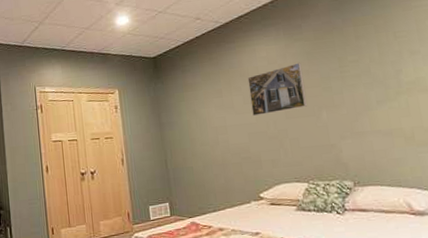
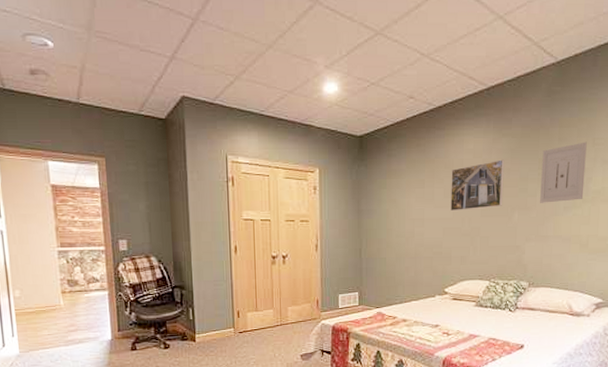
wall art: none [340,36,397,100] -> present [540,142,587,203]

